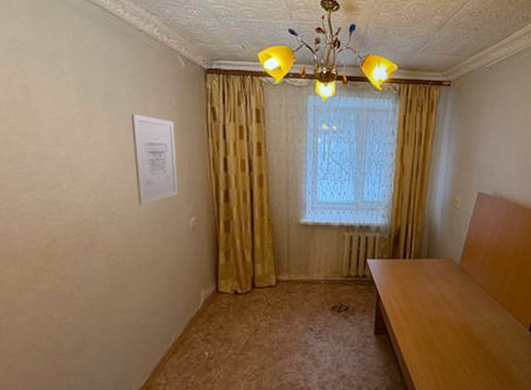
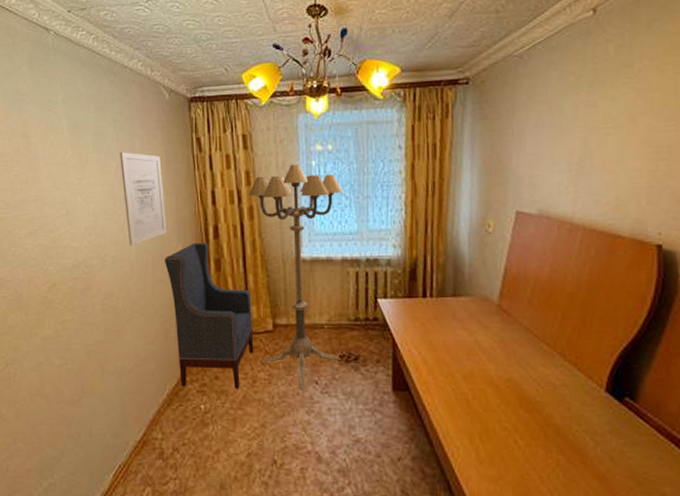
armchair: none [174,205,258,337] -> present [164,242,254,389]
floor lamp: none [258,140,344,336] -> present [248,164,344,390]

